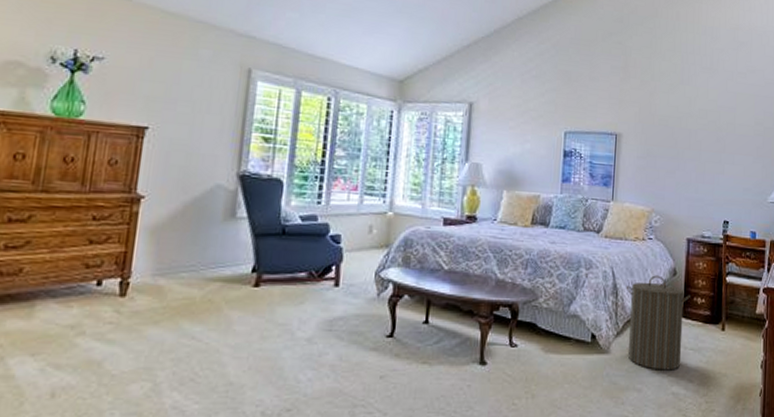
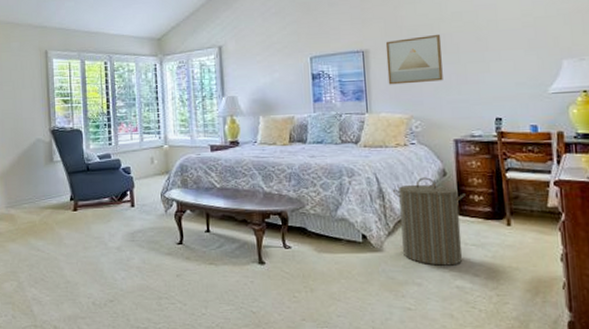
wall art: none [635,127,688,177] -> present [385,34,443,85]

